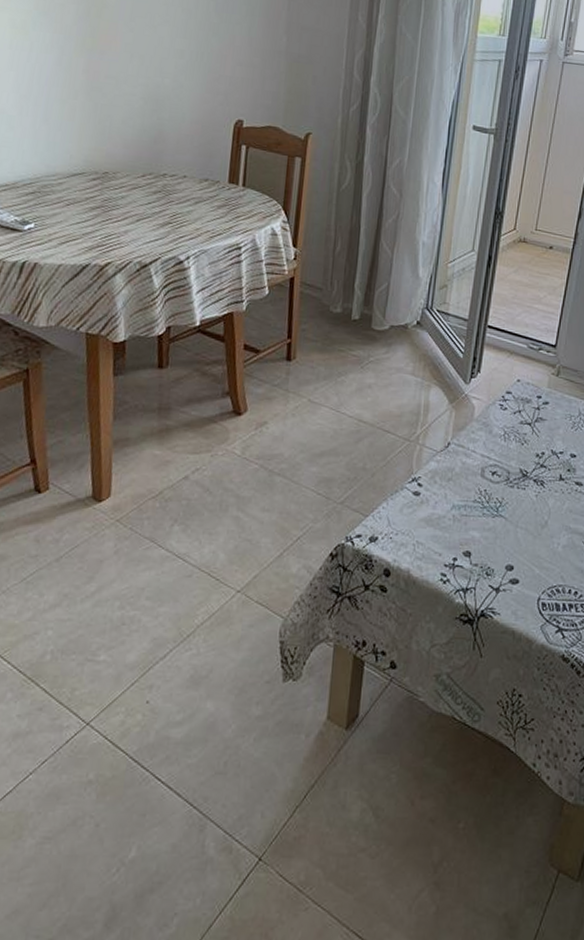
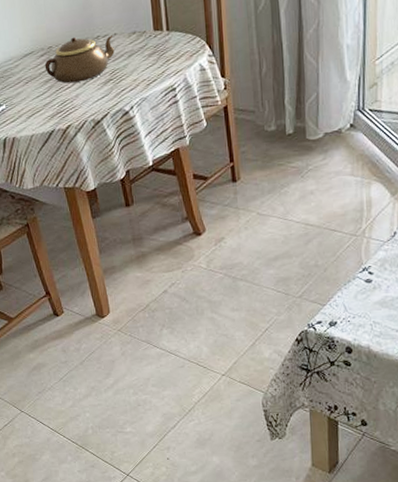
teapot: none [94,168,182,218] -> present [44,35,115,84]

